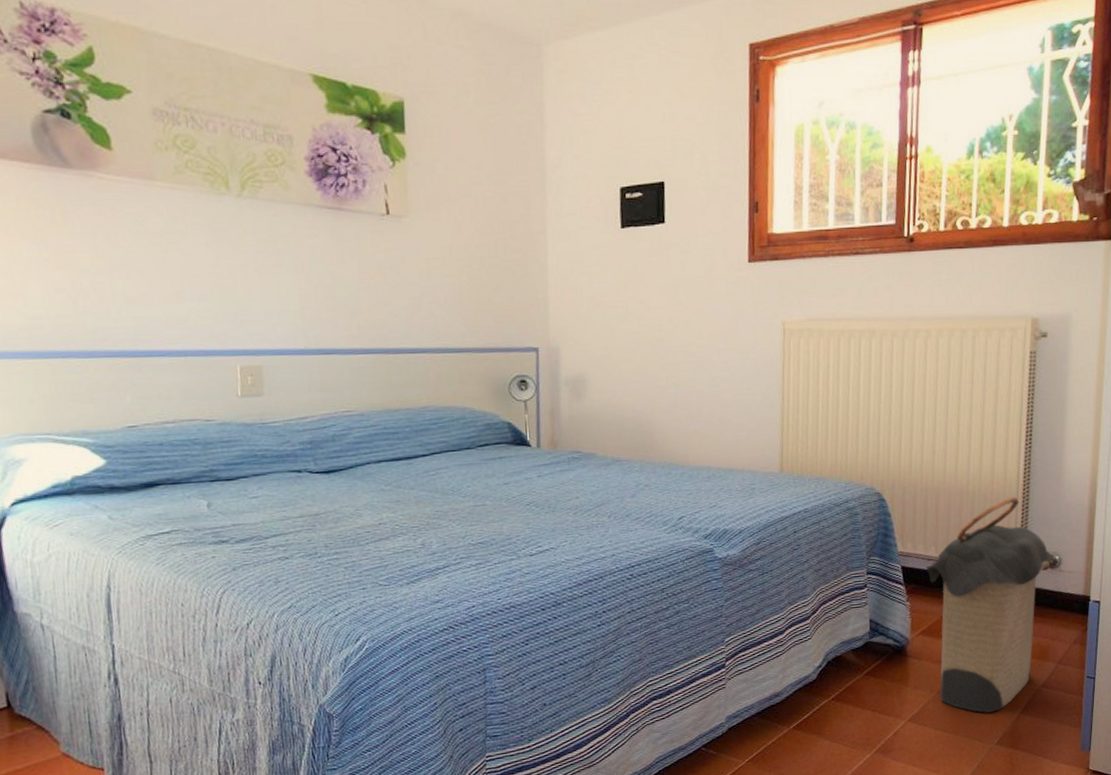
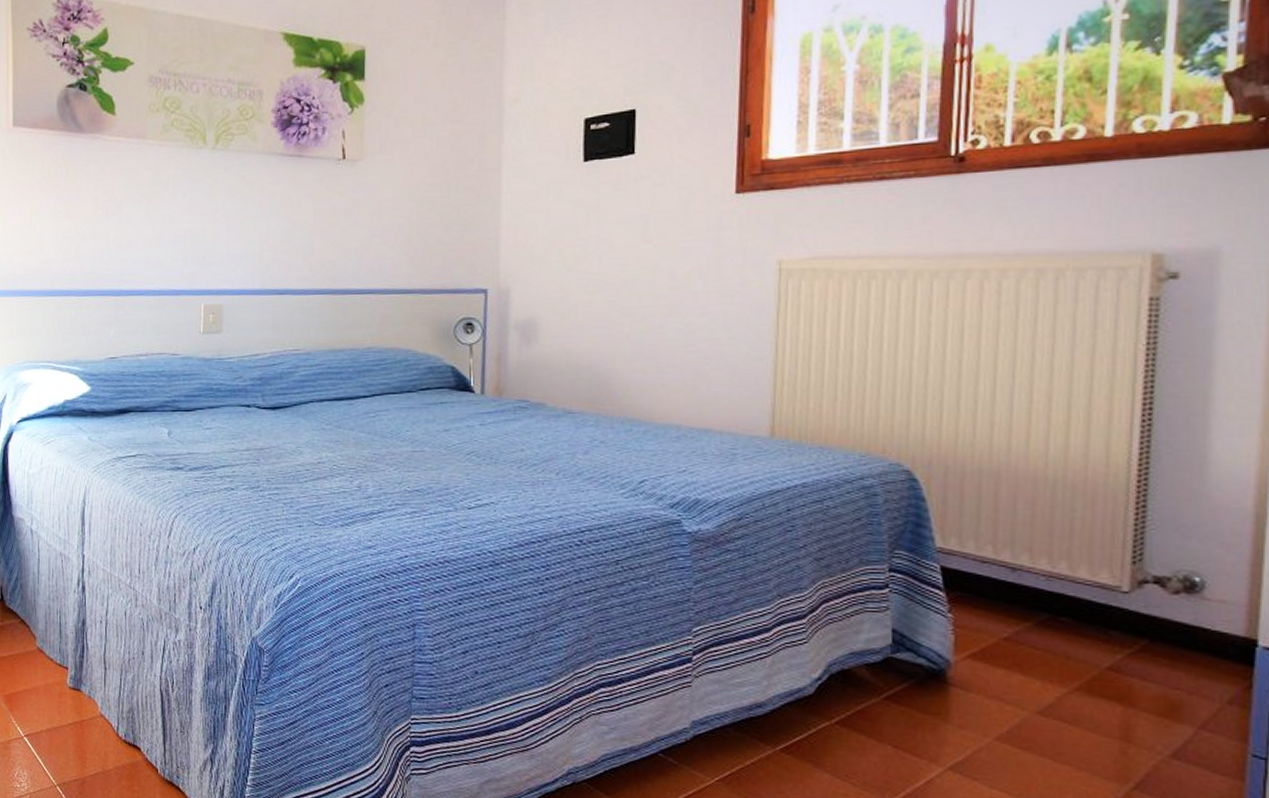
laundry hamper: present [925,496,1054,713] -> none [977,489,1191,780]

